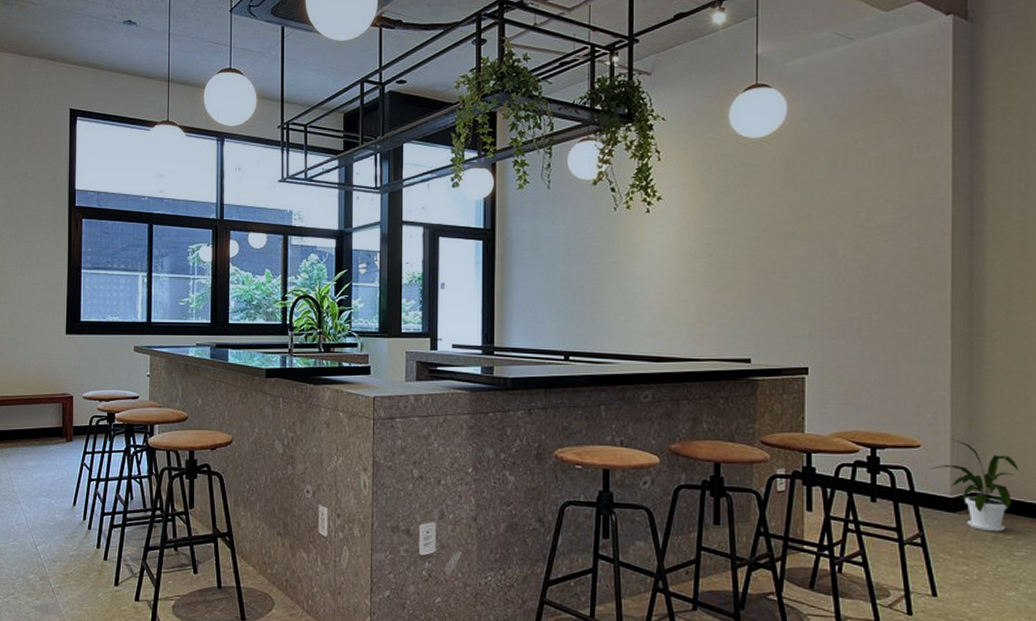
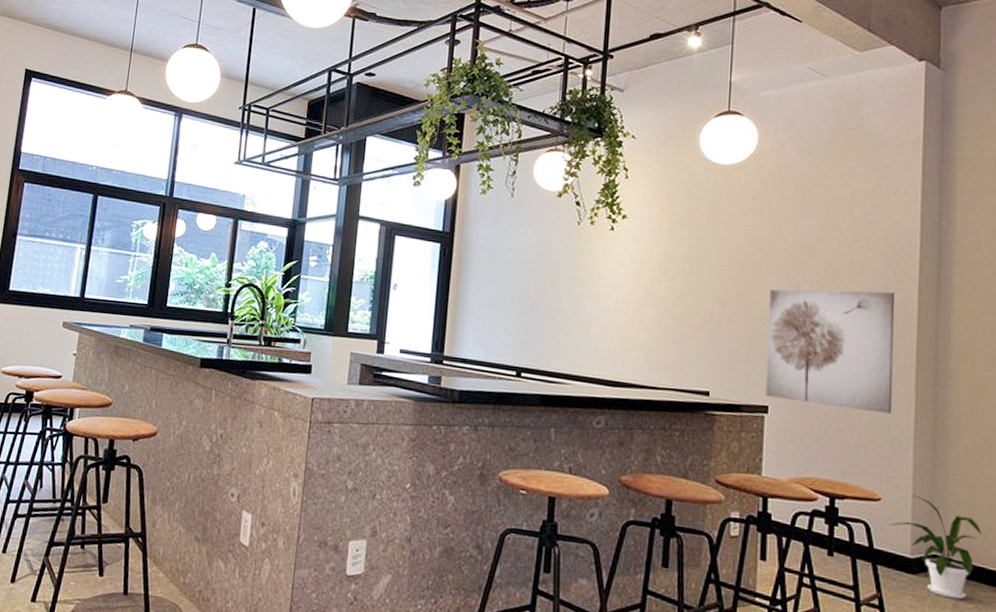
wall art: none [805,249,929,365] -> present [766,289,896,414]

